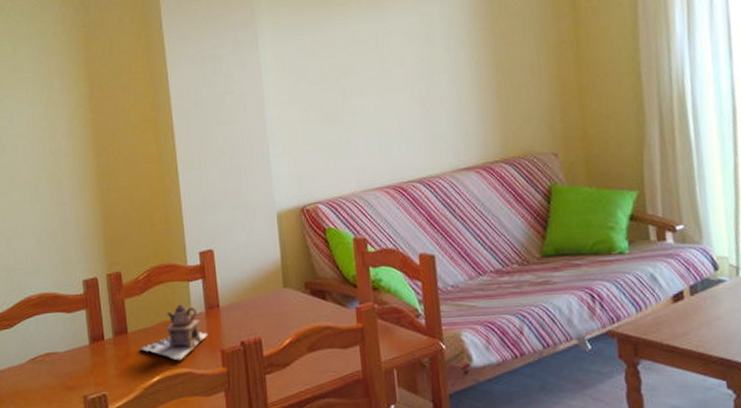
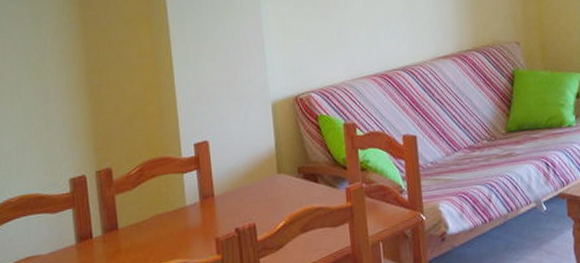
teapot: present [140,304,209,361] -> none [131,196,203,253]

